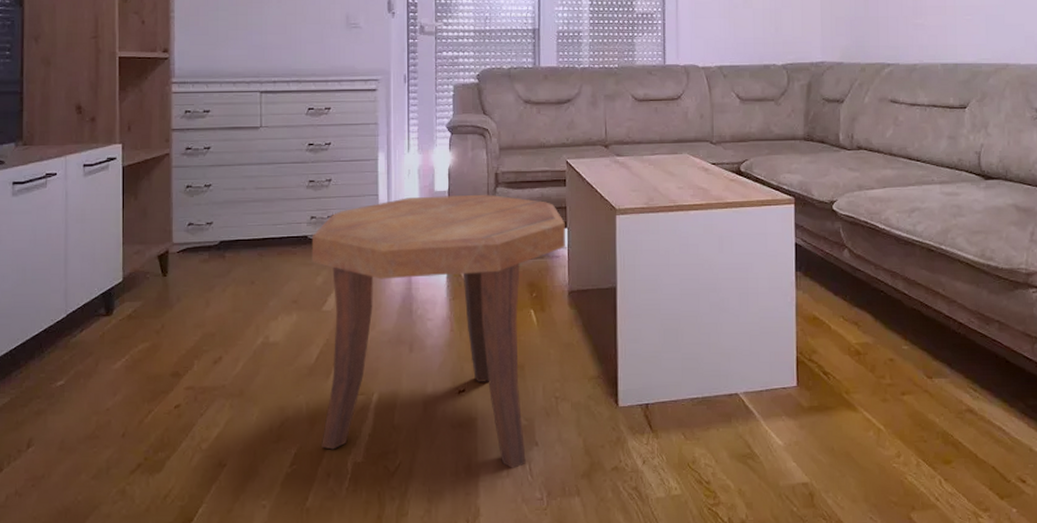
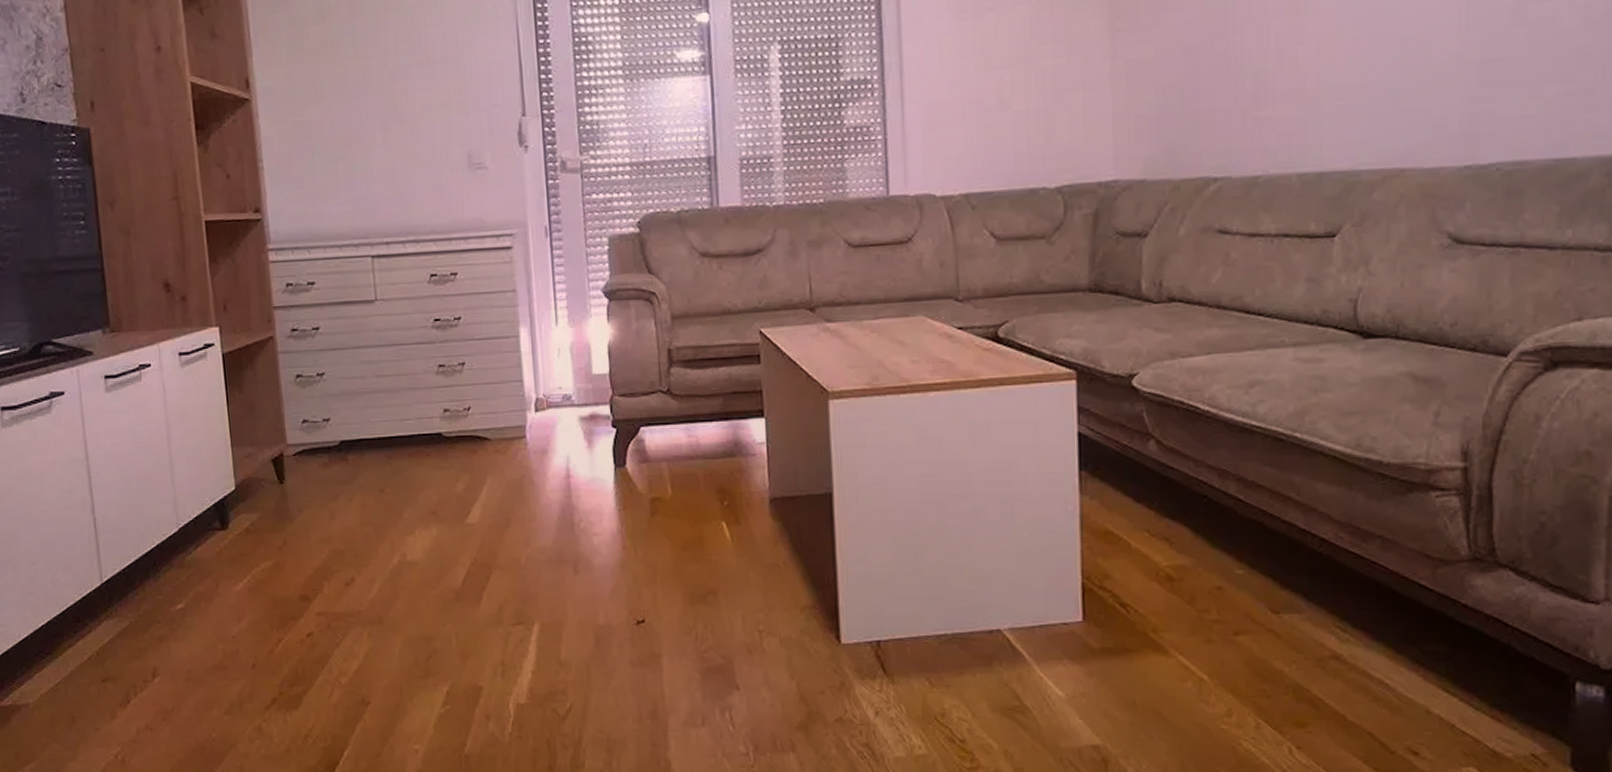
side table: present [311,194,565,468] -> none [446,376,763,716]

